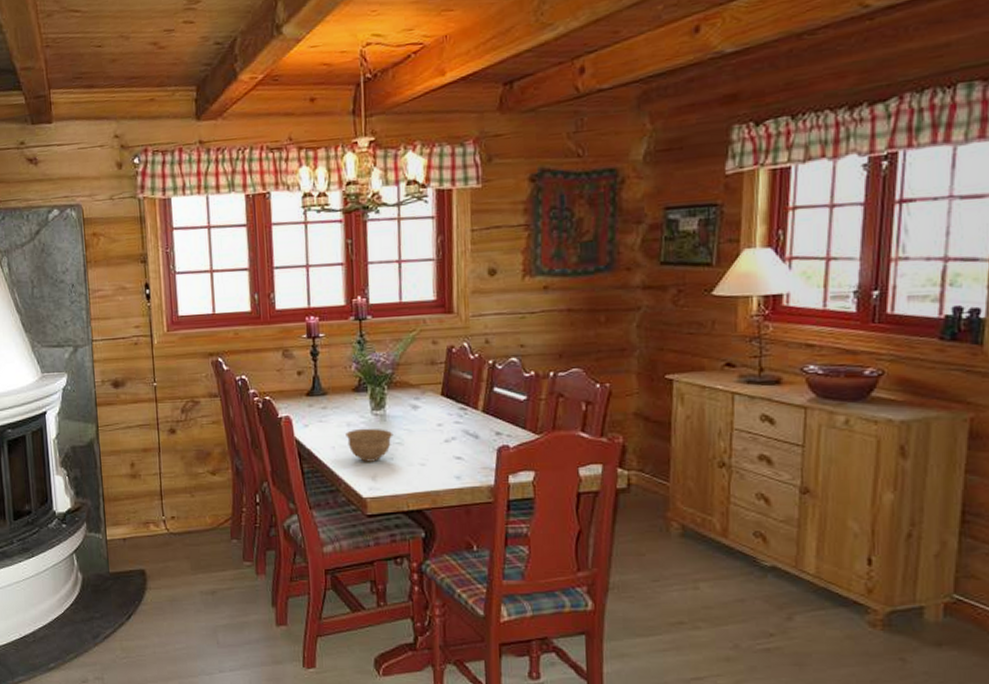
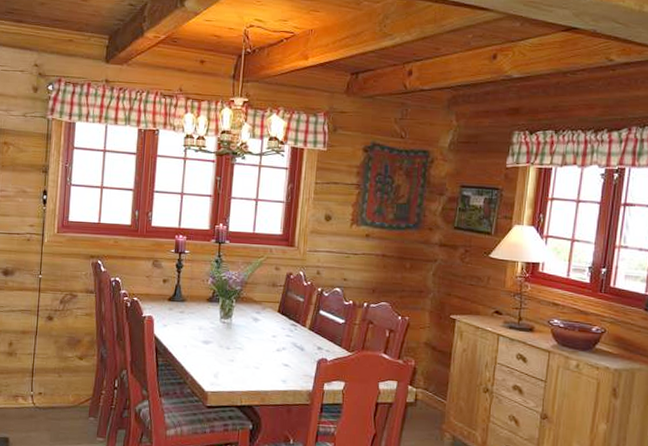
bowl: present [346,428,394,462] -> none [197,332,236,362]

